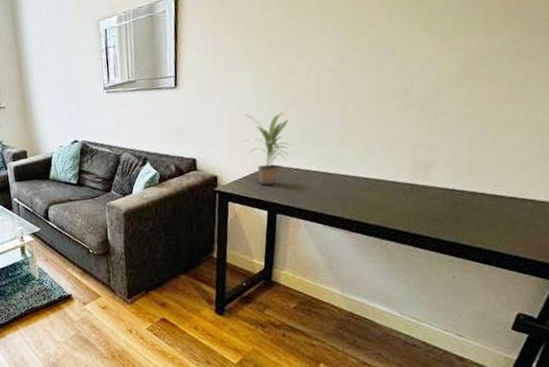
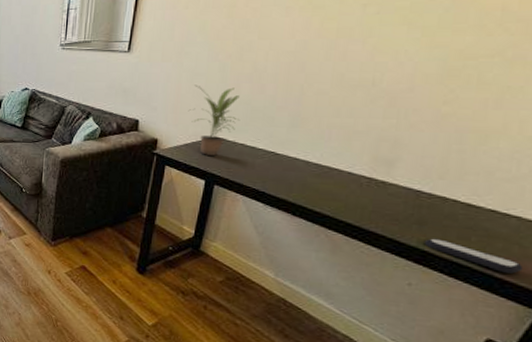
remote control: none [461,231,540,252] -> present [424,238,524,274]

